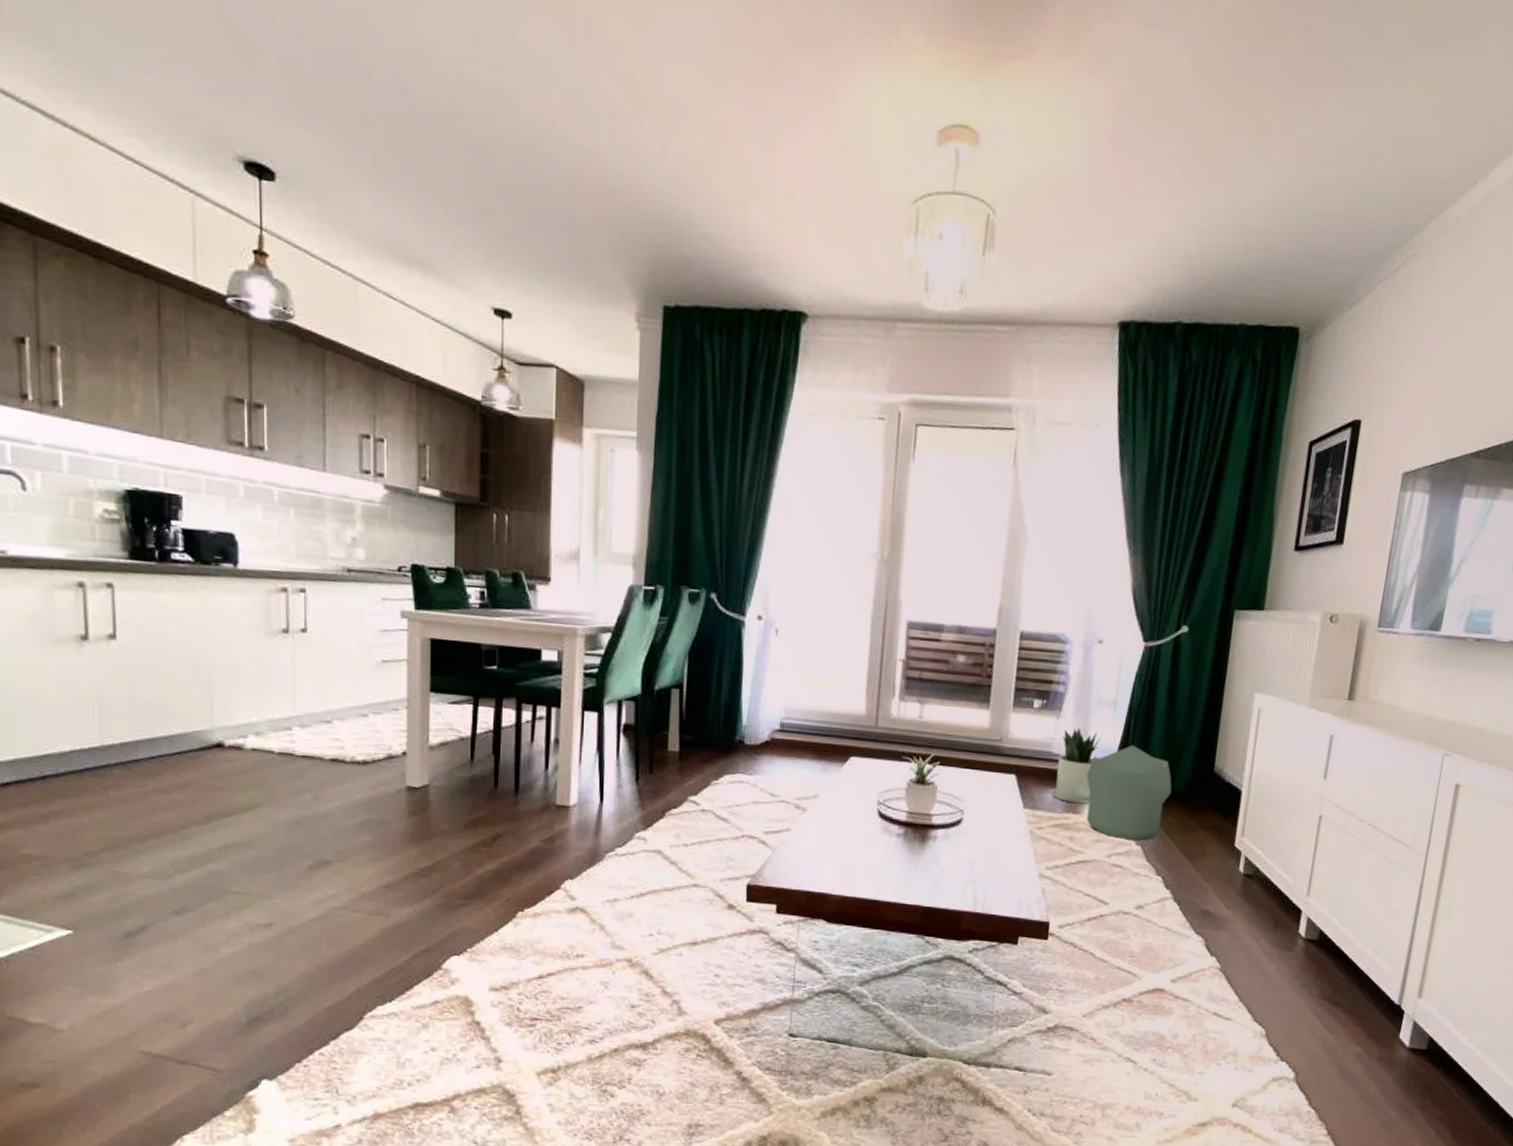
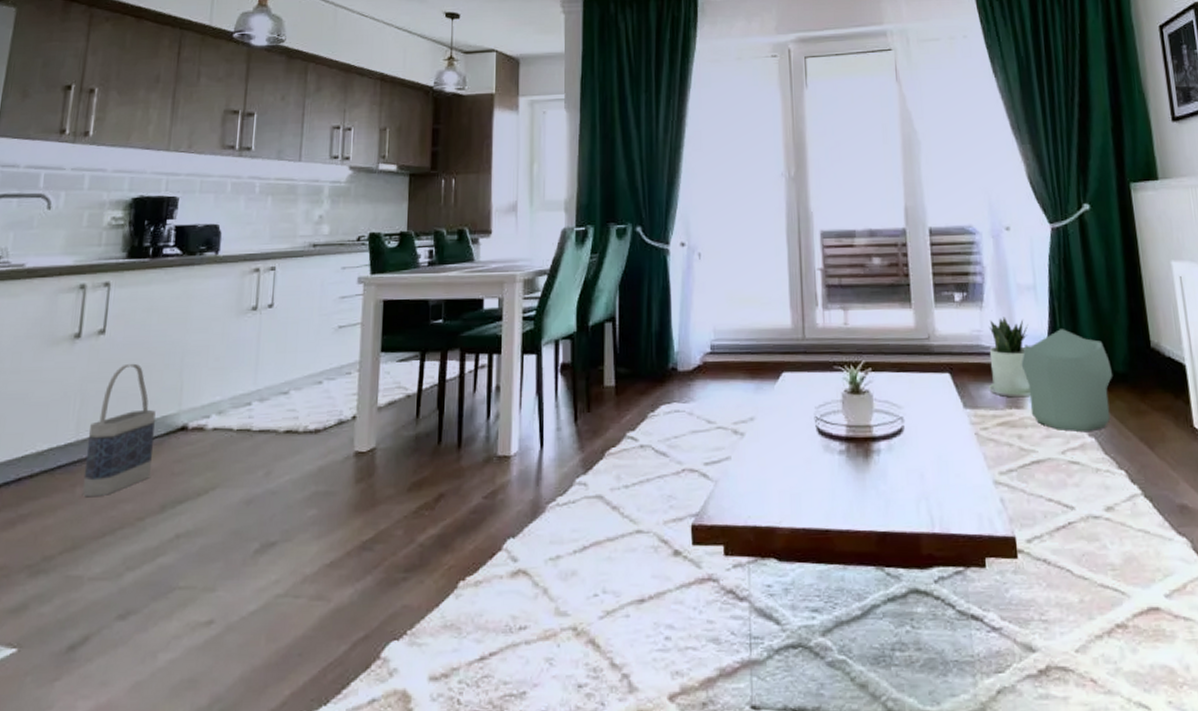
bag: none [114,673,190,802] -> present [82,363,156,498]

